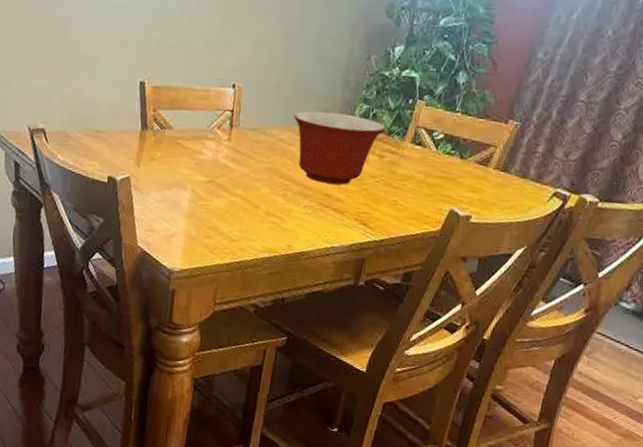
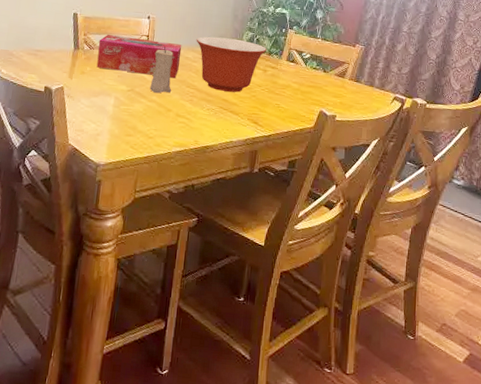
tissue box: none [169,109,276,167] -> present [96,34,182,79]
candle: none [233,124,264,186] -> present [150,46,174,94]

